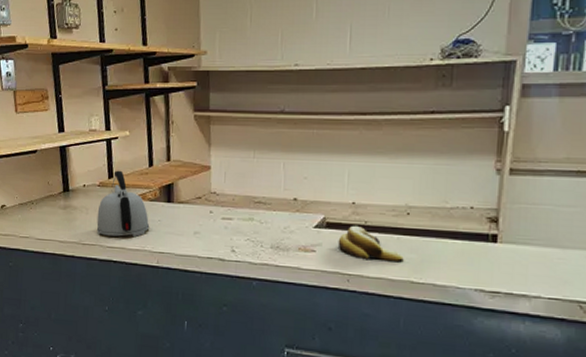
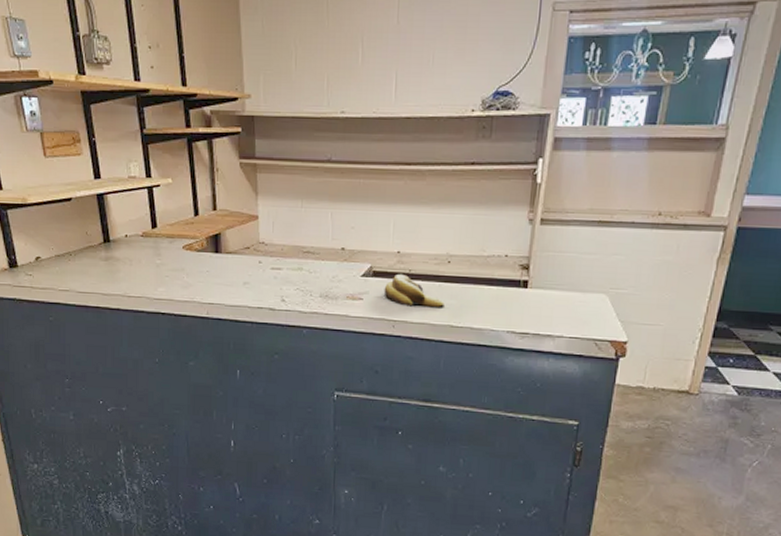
kettle: present [96,170,150,237] -> none [142,219,198,288]

